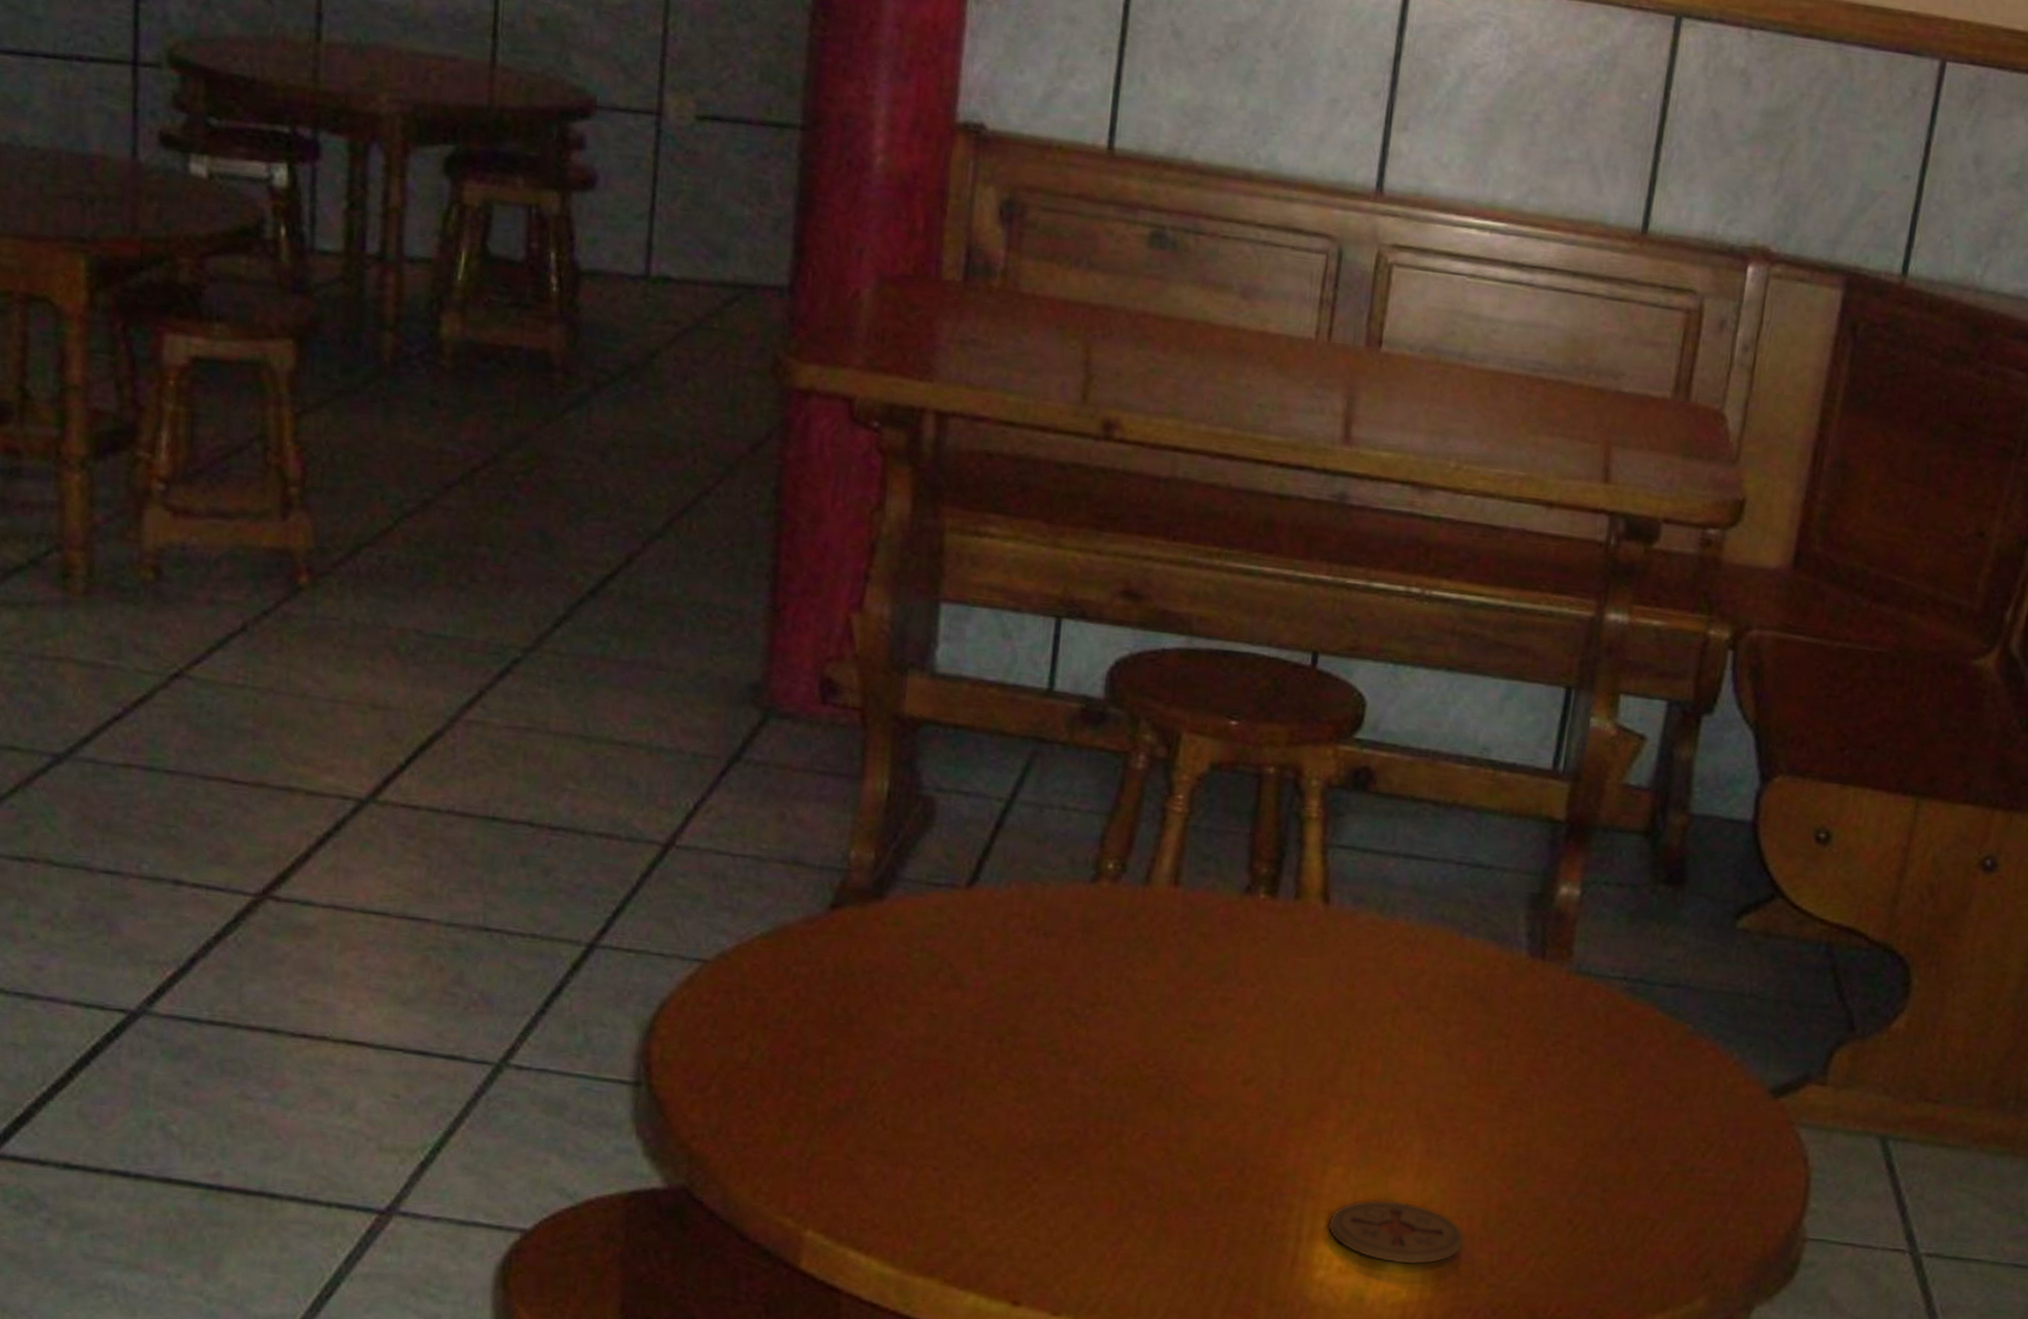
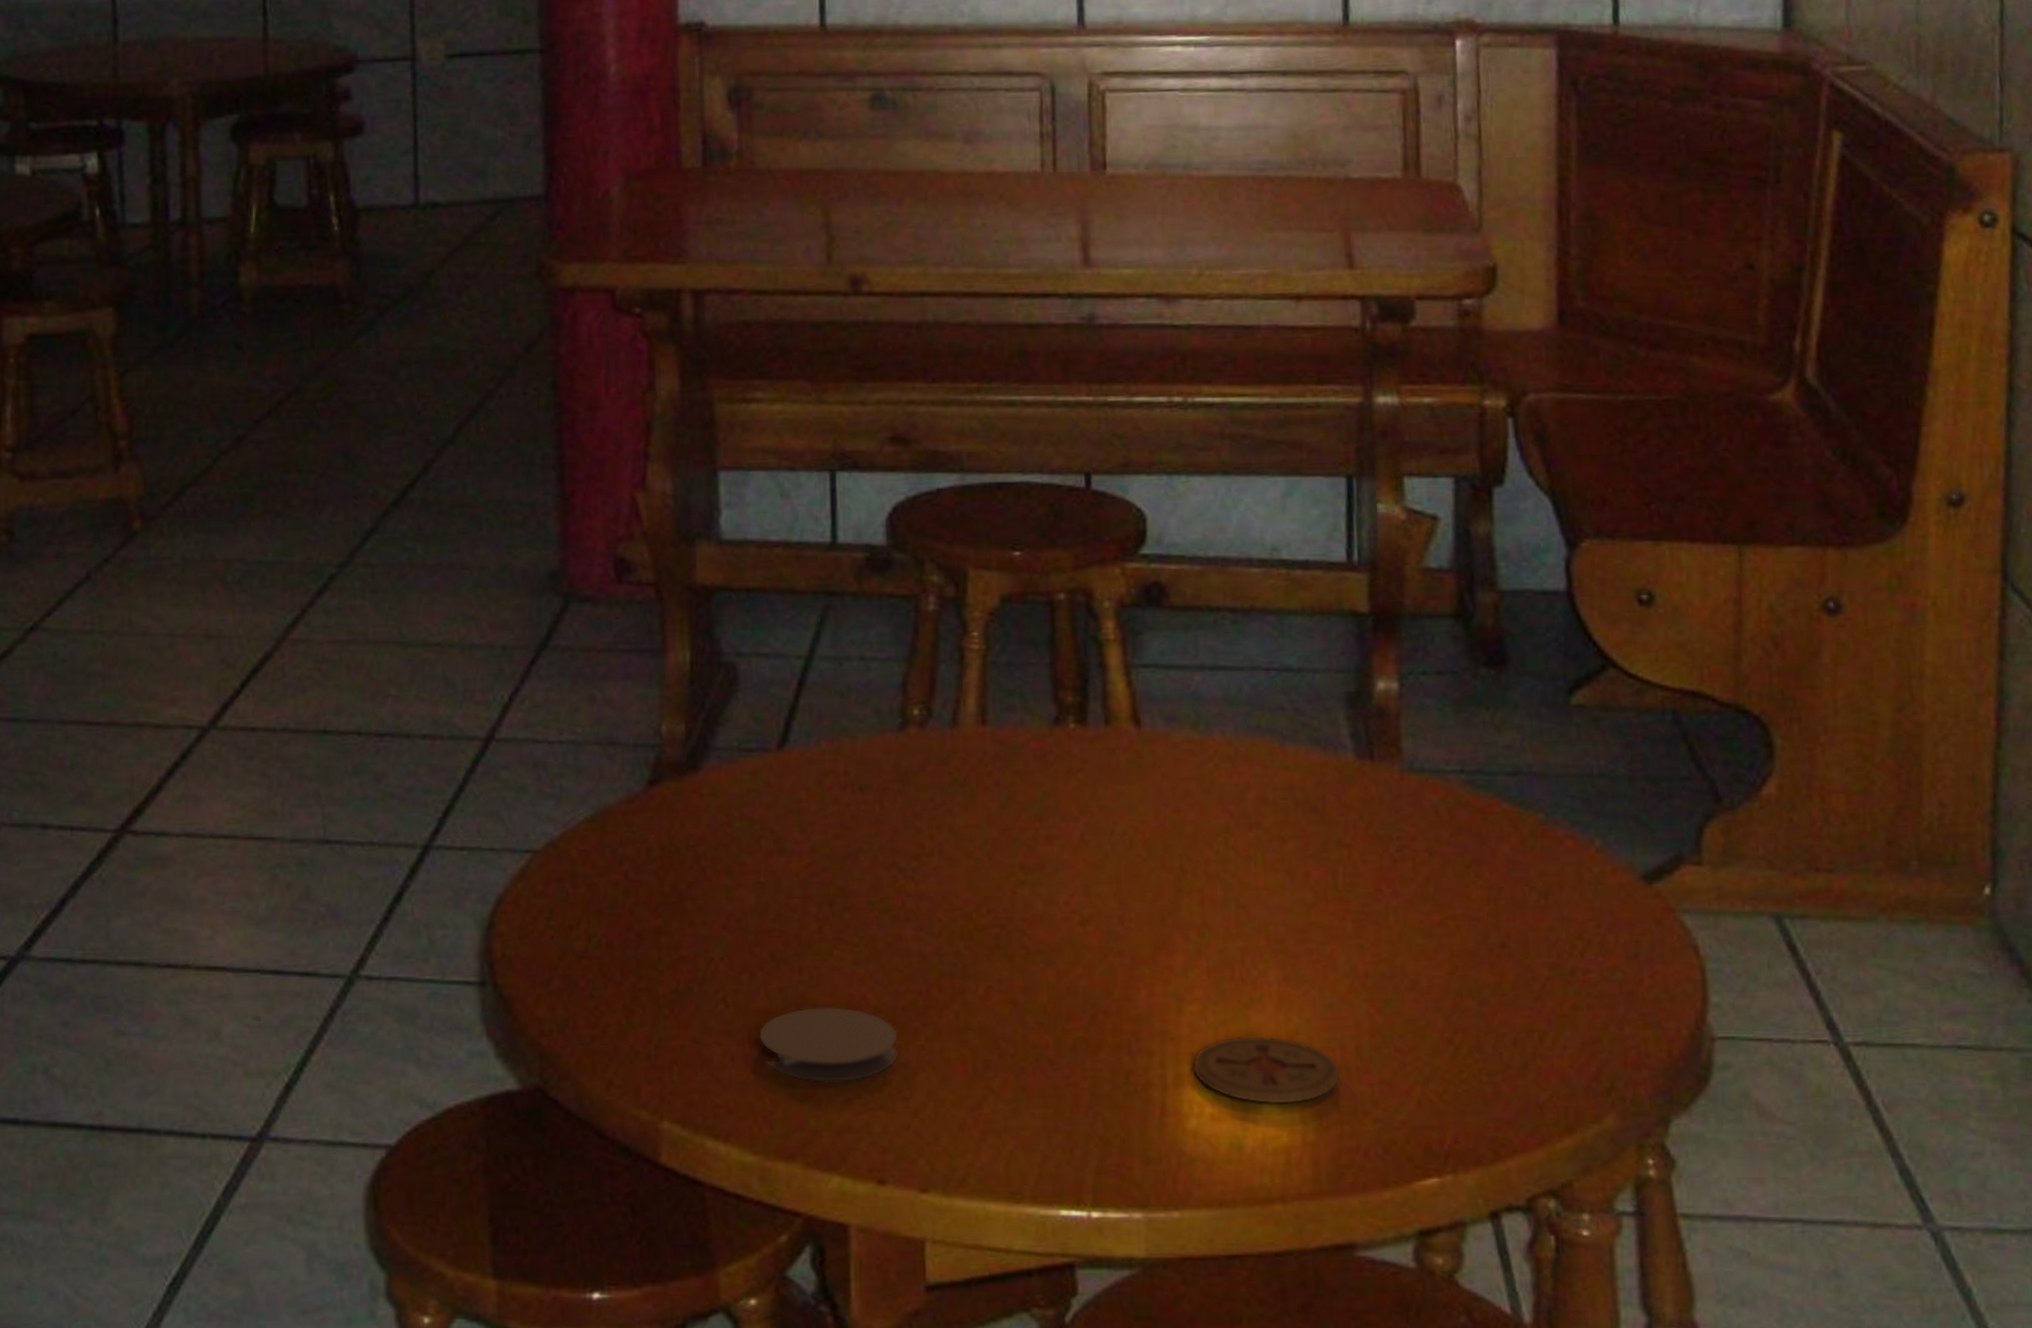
coaster: none [912,1136,1050,1210] -> present [758,1006,899,1083]

